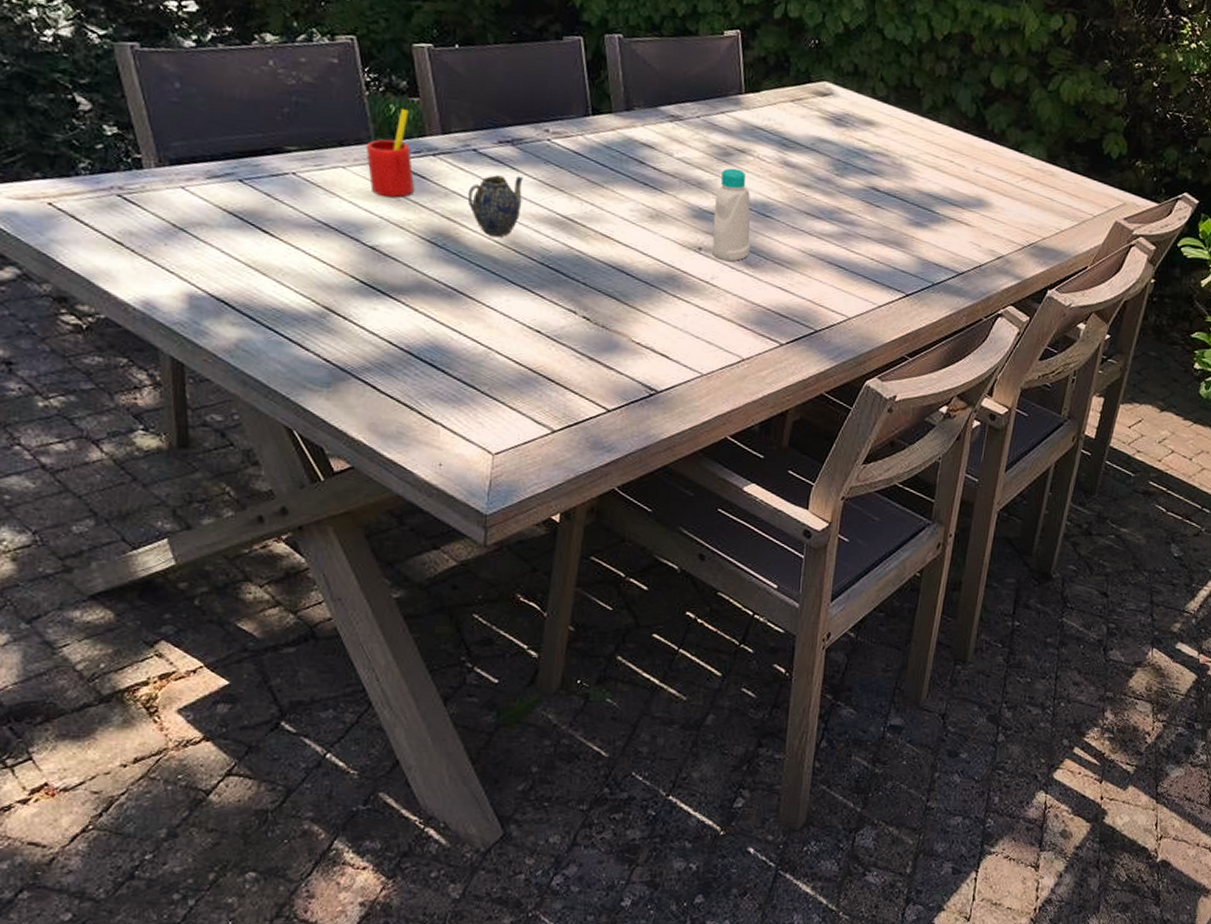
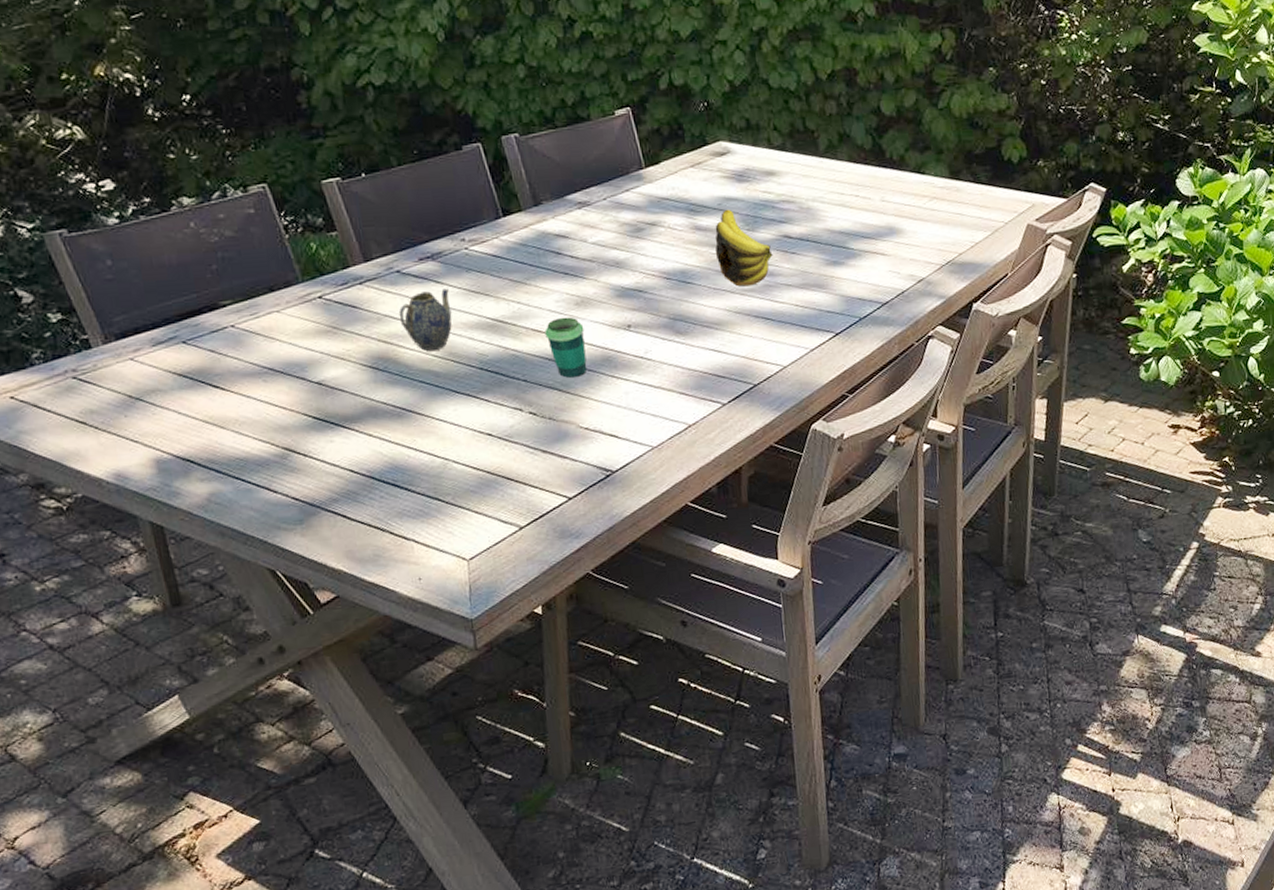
straw: present [365,108,414,198] -> none [295,244,348,333]
cup: none [613,227,654,291] -> present [545,316,587,379]
bottle: present [711,168,751,262] -> none [635,242,678,334]
banana: none [799,150,857,232] -> present [715,209,773,287]

